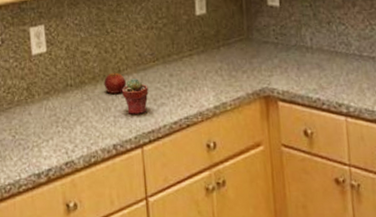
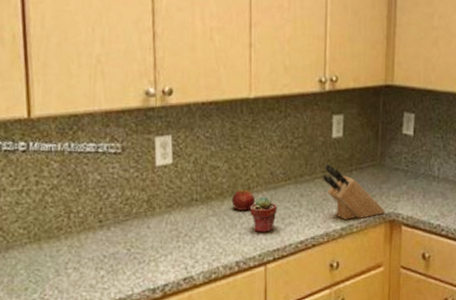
knife block: none [190,42,259,98] -> present [323,164,386,220]

